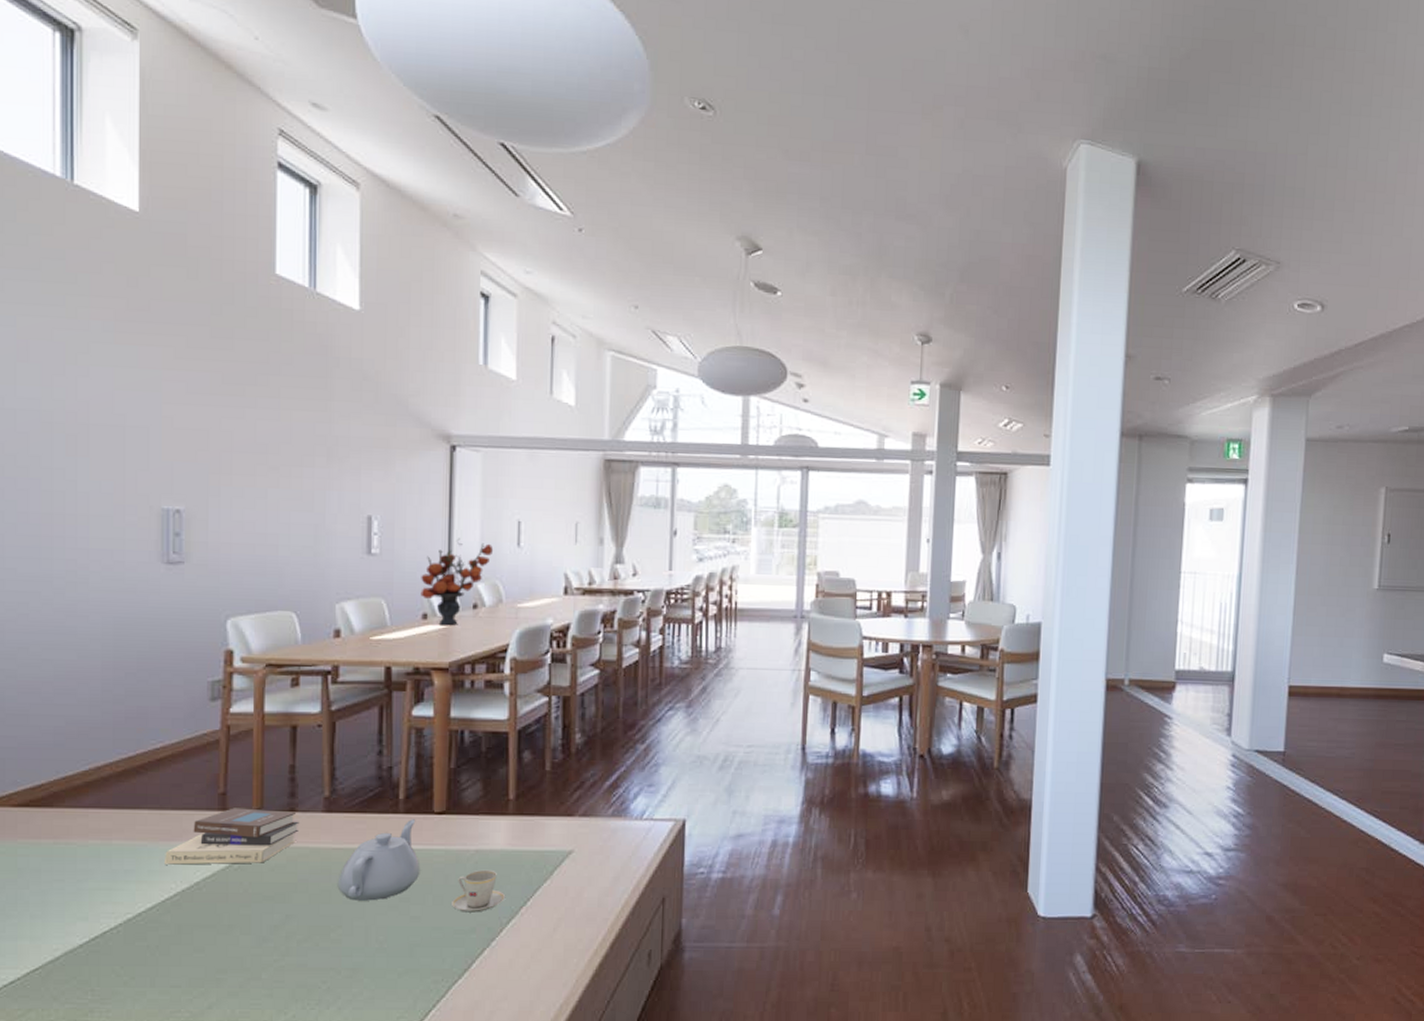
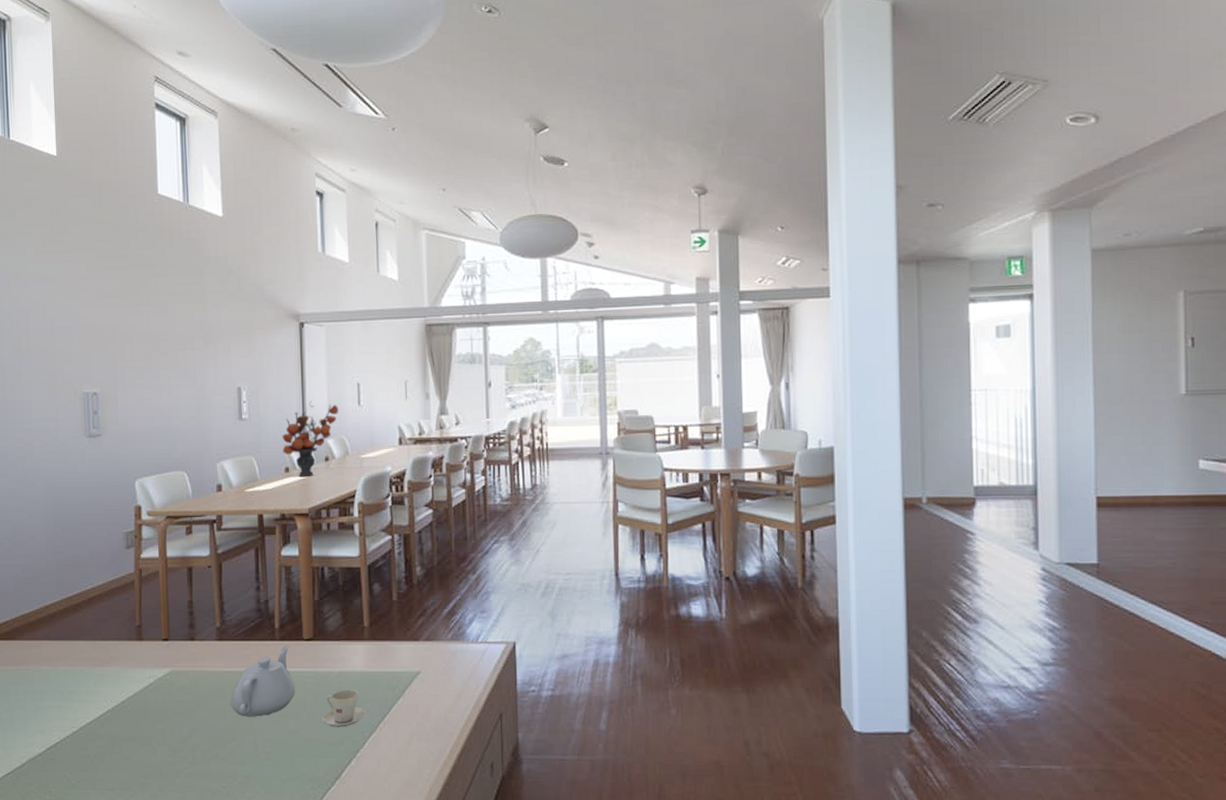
books: present [163,808,300,865] -> none [97,638,198,687]

